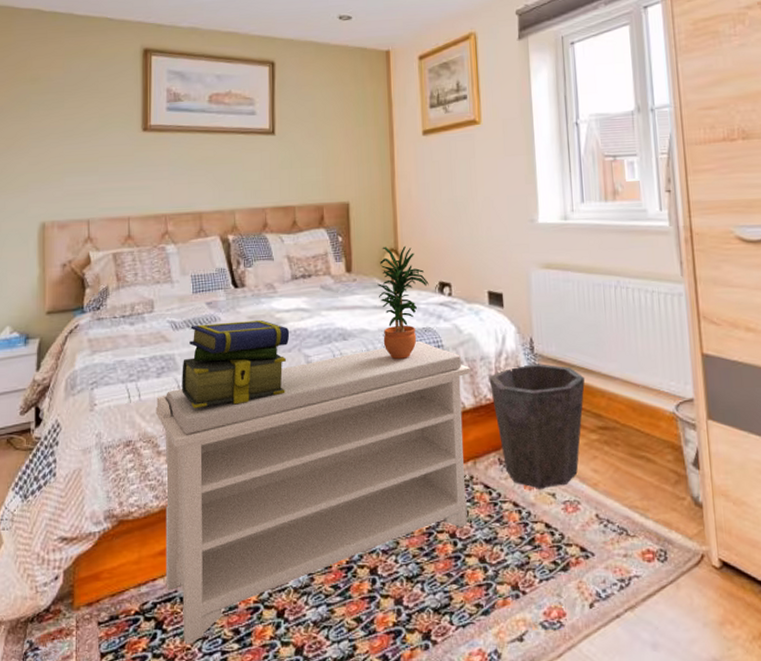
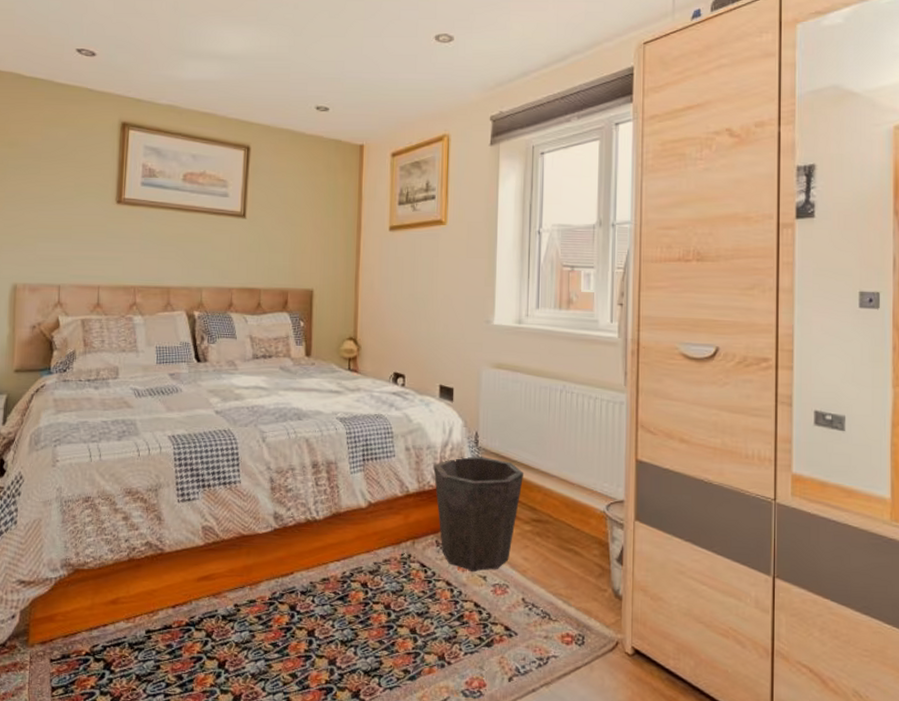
bench: present [155,340,471,644] -> none [114,426,417,685]
stack of books: present [182,319,290,409] -> none [141,394,248,472]
potted plant: present [377,246,429,359] -> none [334,335,384,442]

